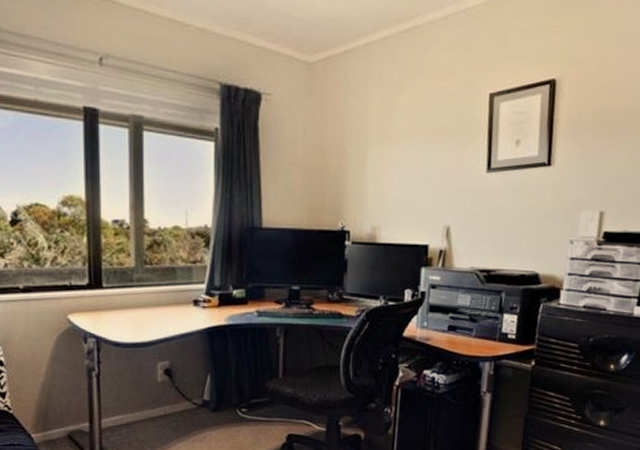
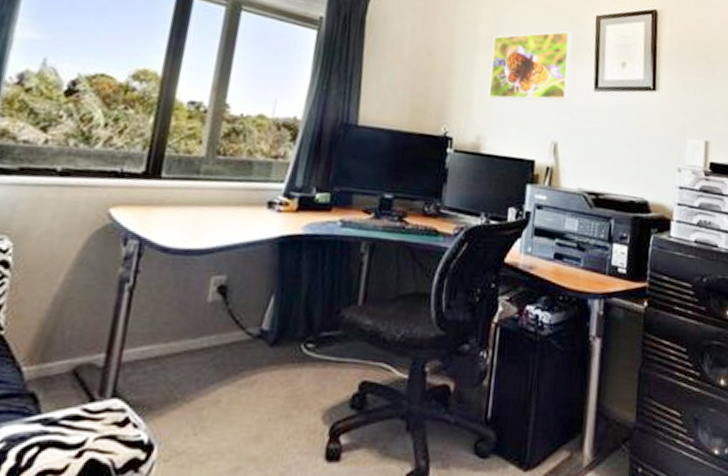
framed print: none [381,113,465,190] -> present [488,30,573,100]

